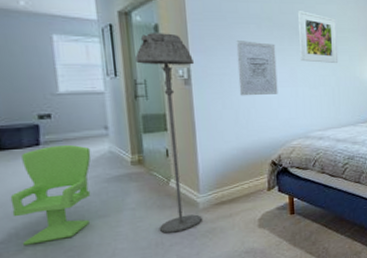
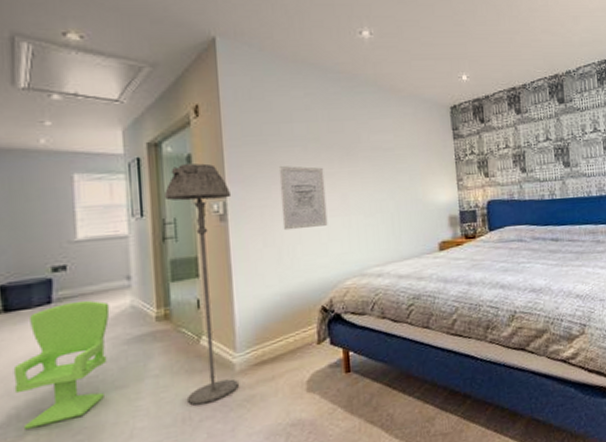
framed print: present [298,11,339,63] -> none [349,128,397,186]

